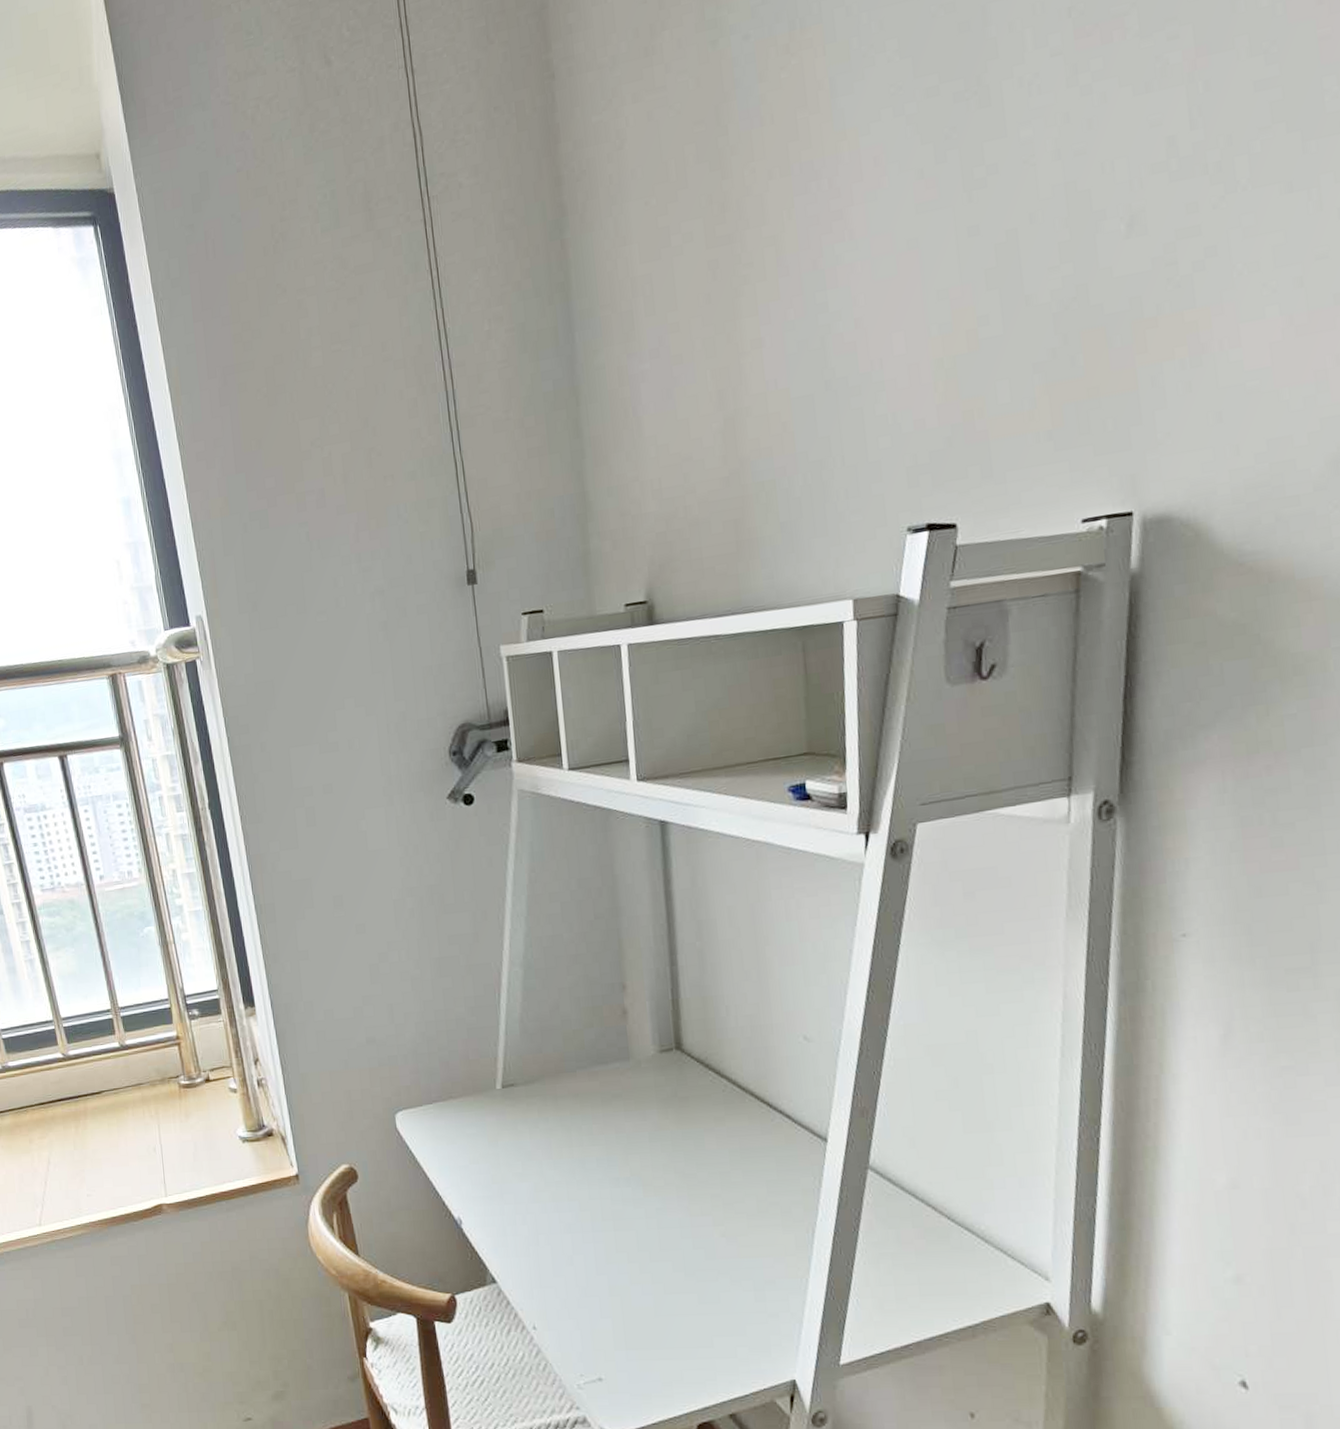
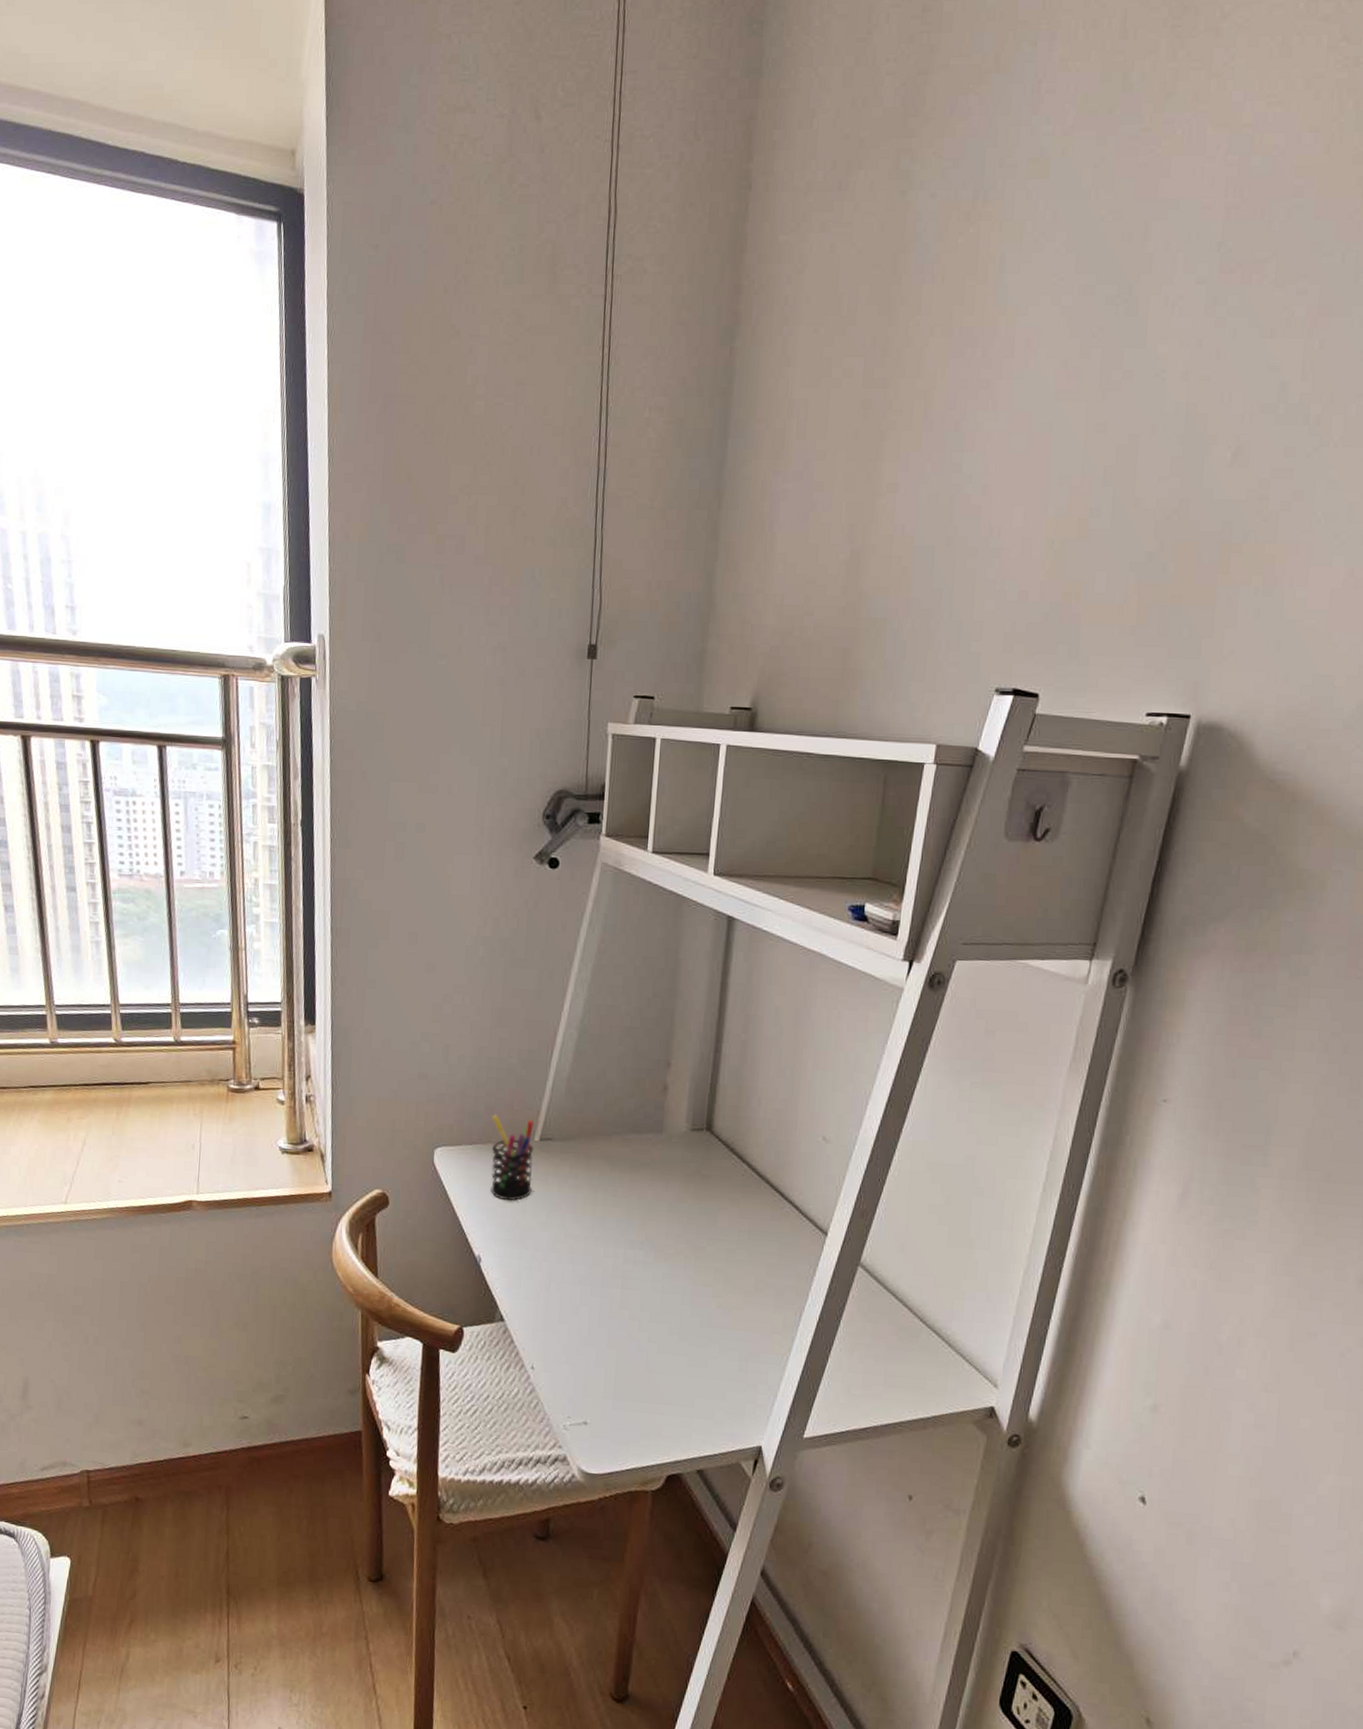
pen holder: none [449,1067,502,1156] -> present [491,1115,534,1202]

